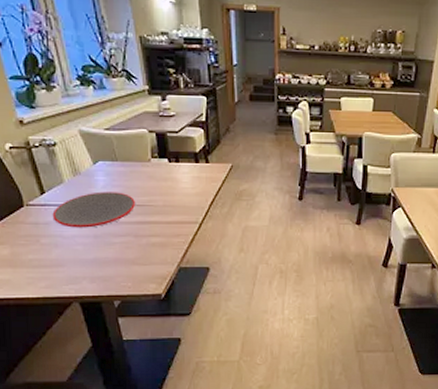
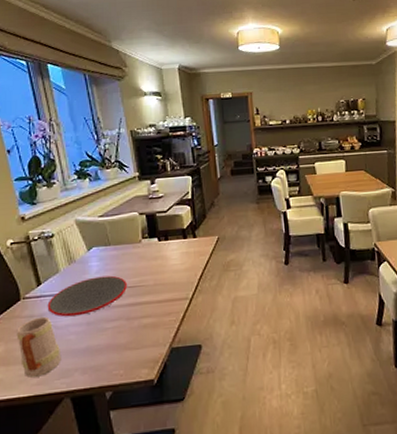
mug: none [21,225,69,281] -> present [16,316,62,378]

